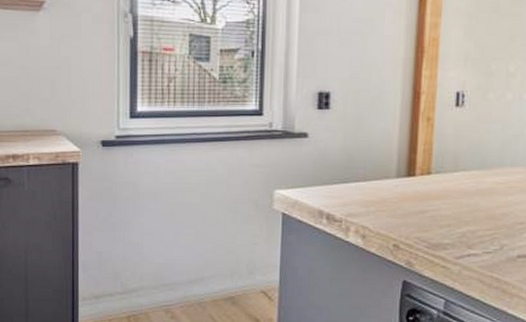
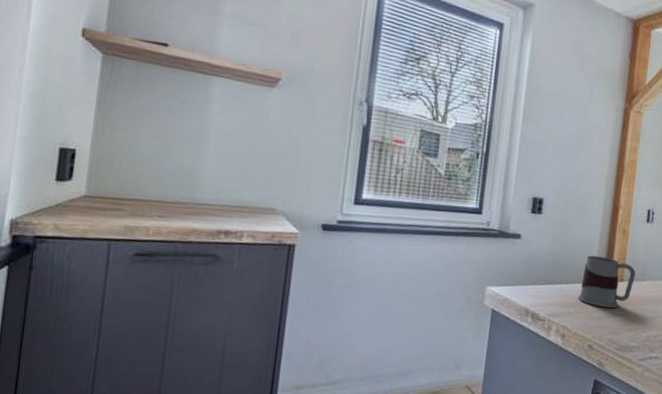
mug: none [377,149,445,205] -> present [577,255,636,309]

